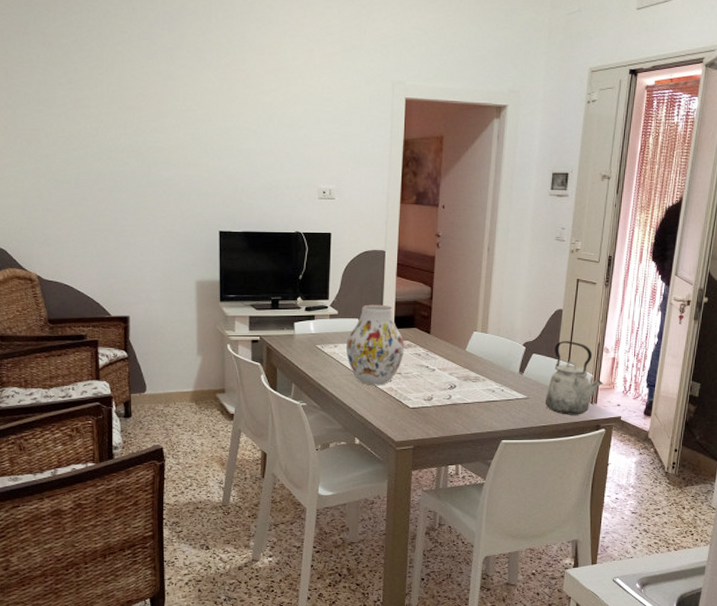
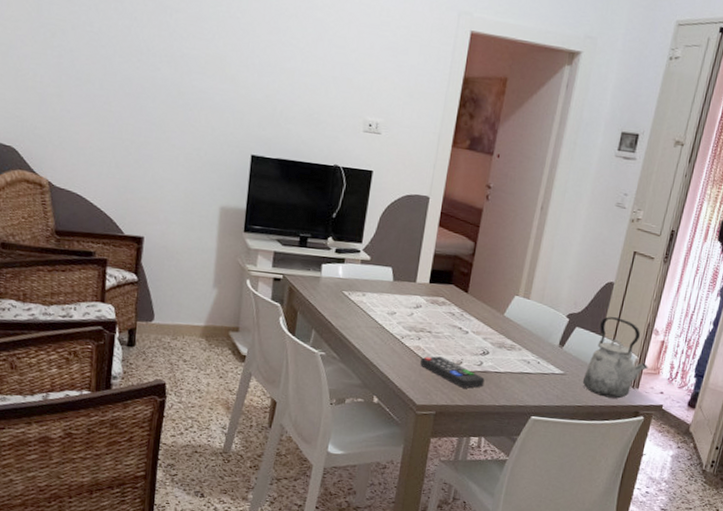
vase: present [346,304,404,386] -> none [374,253,439,343]
remote control: none [395,395,455,421] -> present [420,356,485,389]

